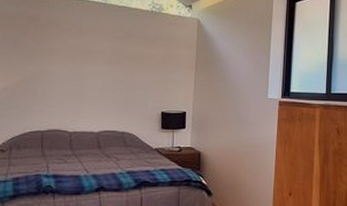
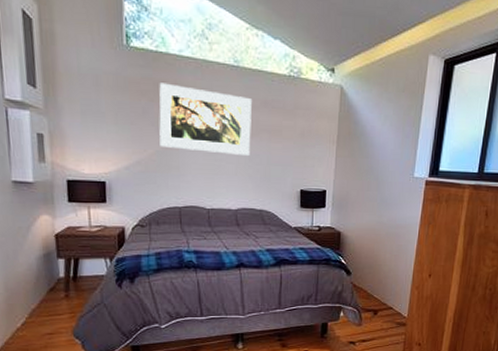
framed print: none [28,17,118,81] -> present [159,83,253,155]

